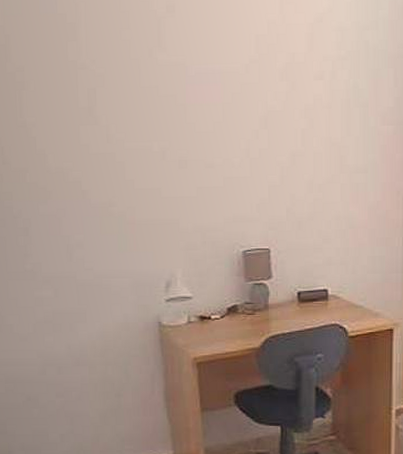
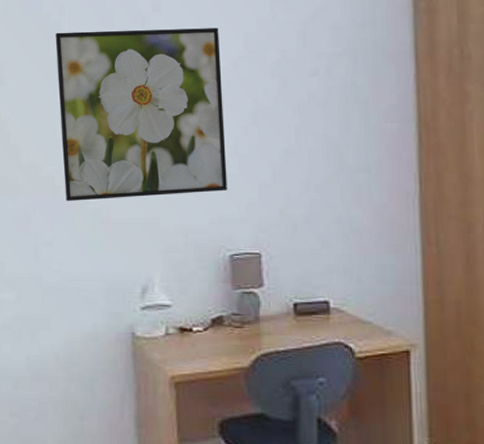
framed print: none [73,30,240,205] -> present [55,28,227,202]

